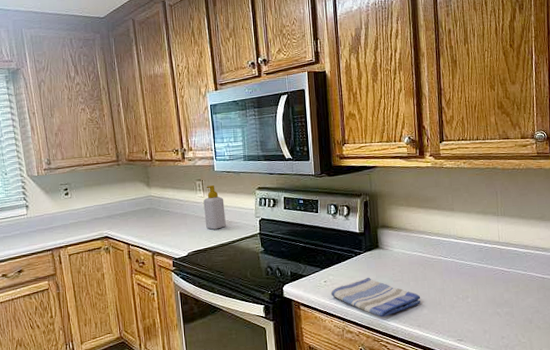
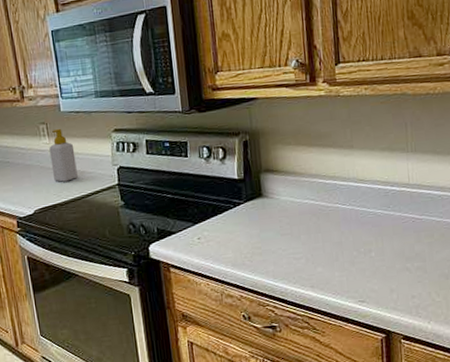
dish towel: present [331,277,421,318] -> none [206,231,315,278]

